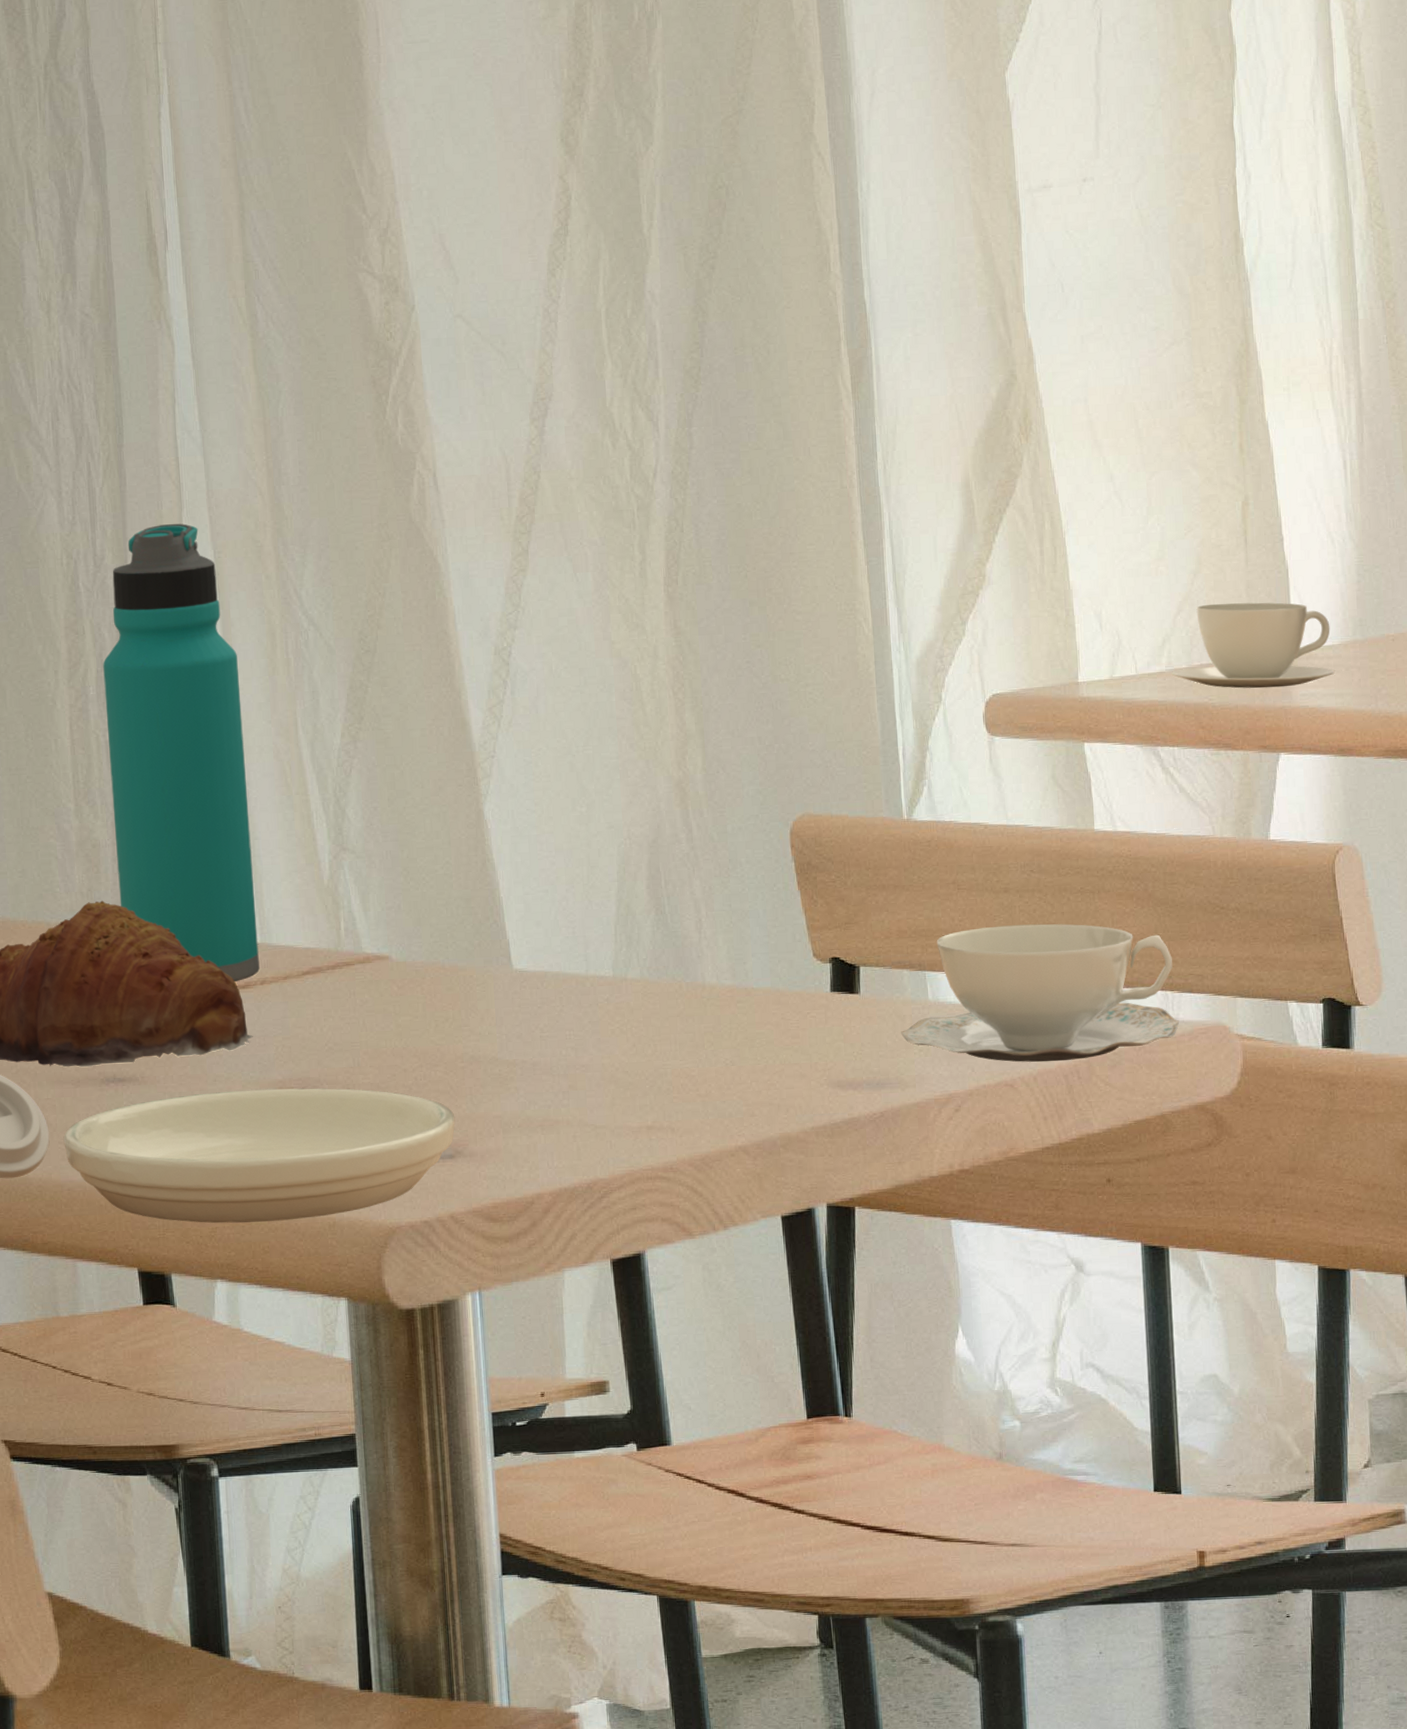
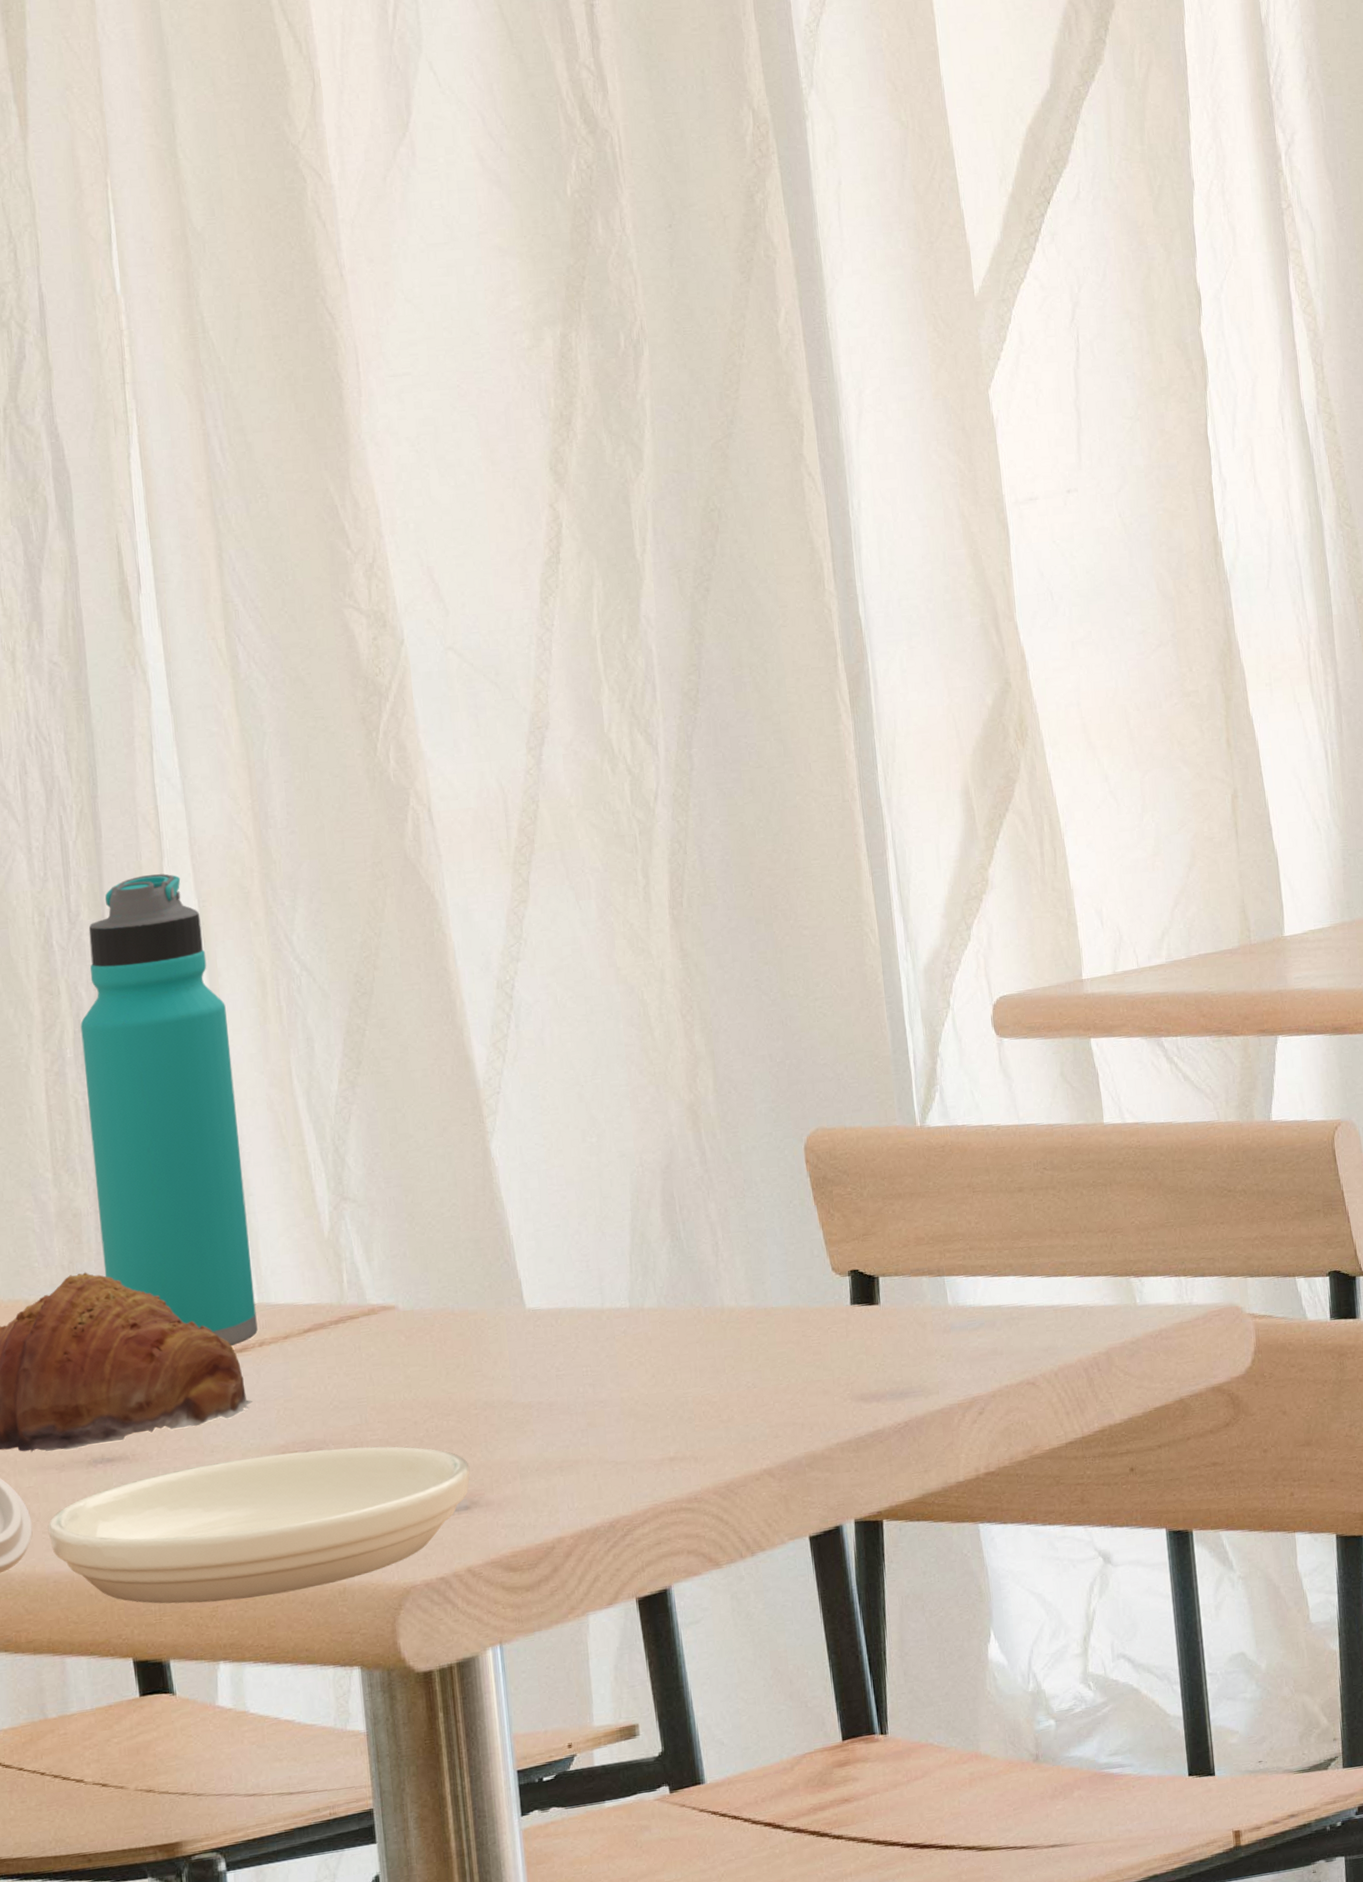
teacup: present [901,923,1180,1062] -> none [922,1217,1194,1360]
teacup: present [1172,602,1335,688] -> none [1172,890,1326,976]

